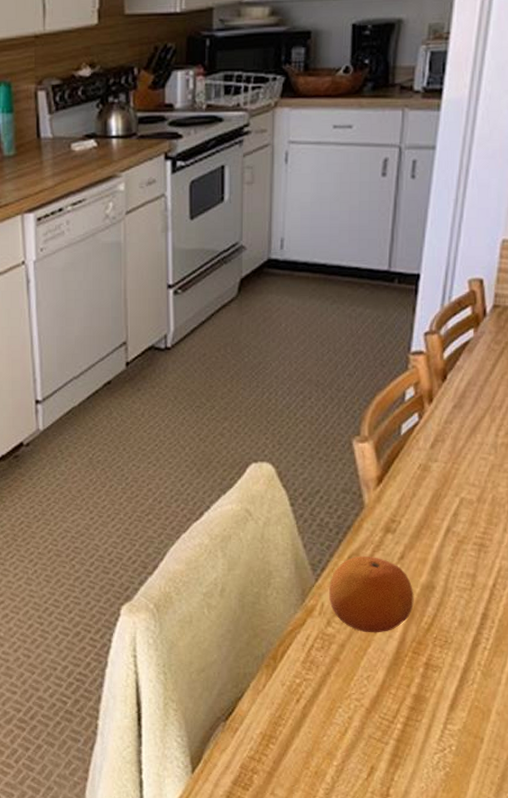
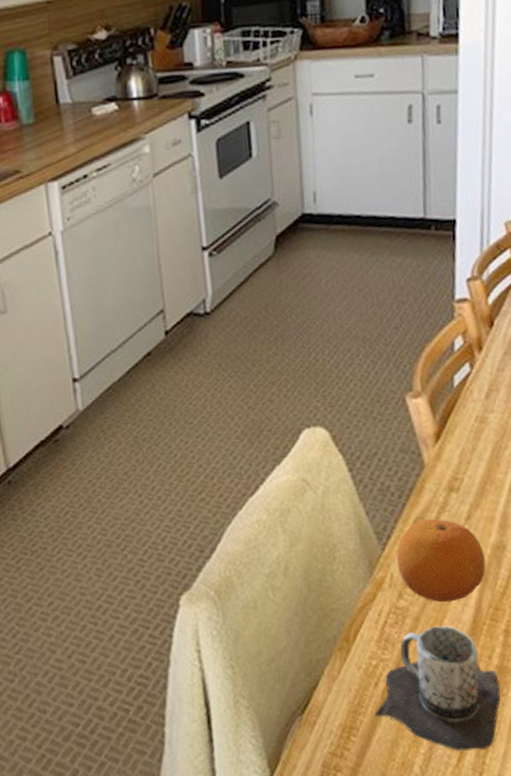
mug: none [294,654,415,767] -> present [375,625,501,751]

